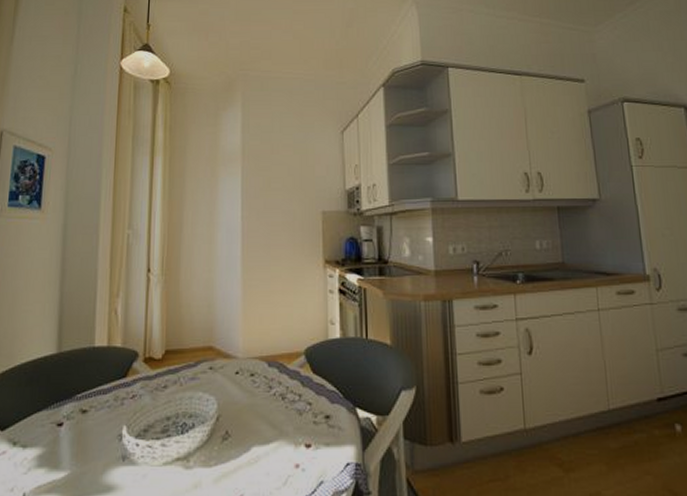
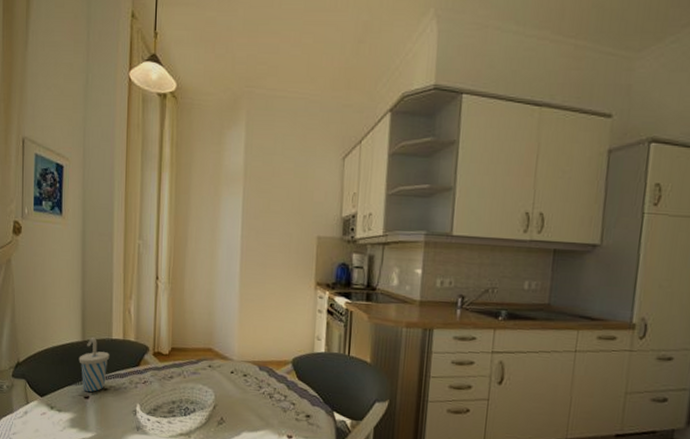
cup: none [52,348,91,418] -> present [78,337,110,393]

